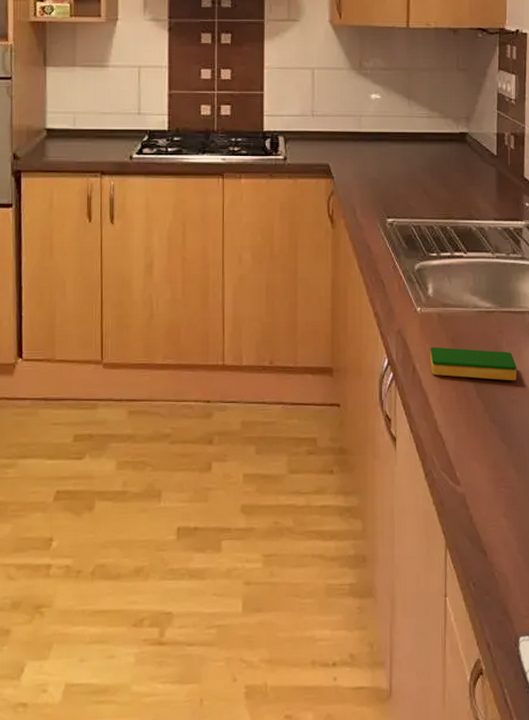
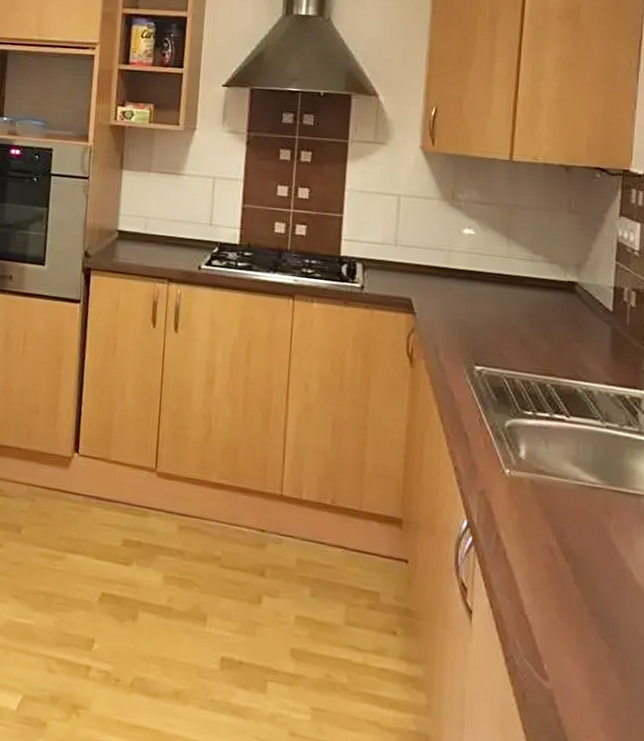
dish sponge: present [430,346,517,381] -> none [518,516,626,573]

